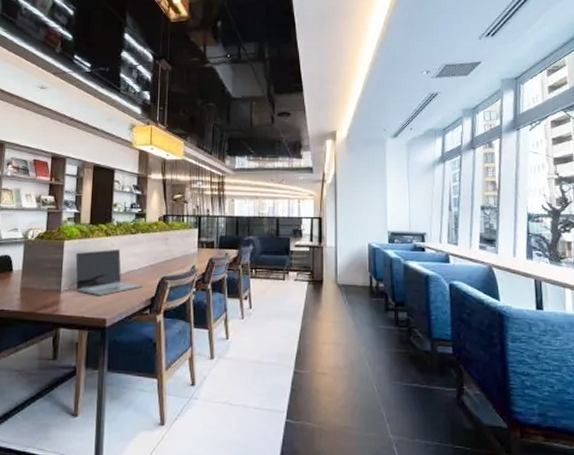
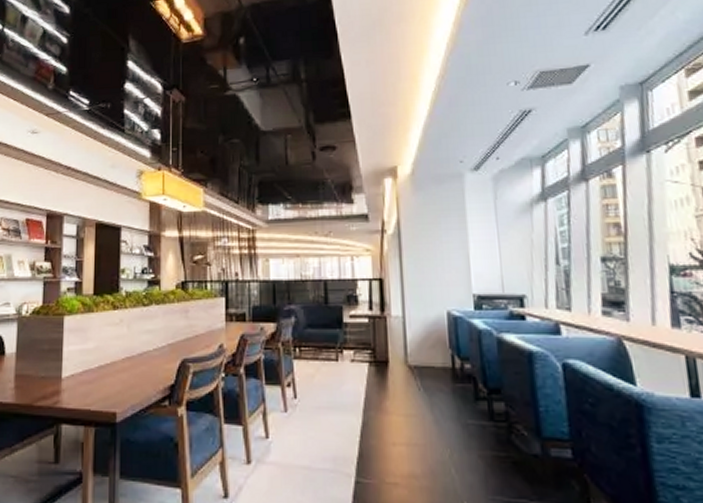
laptop: present [75,249,143,296] -> none [78,325,160,384]

